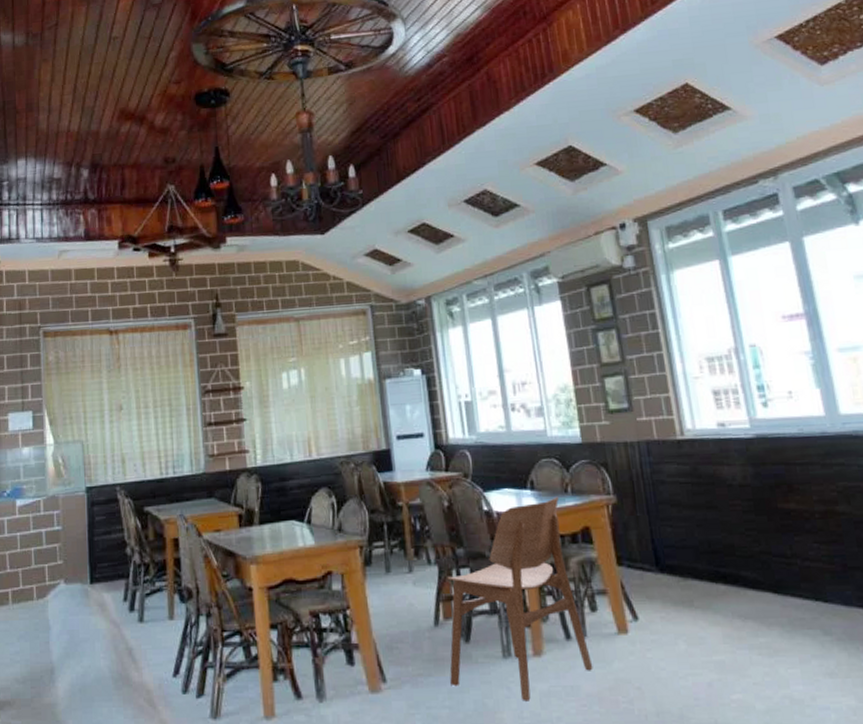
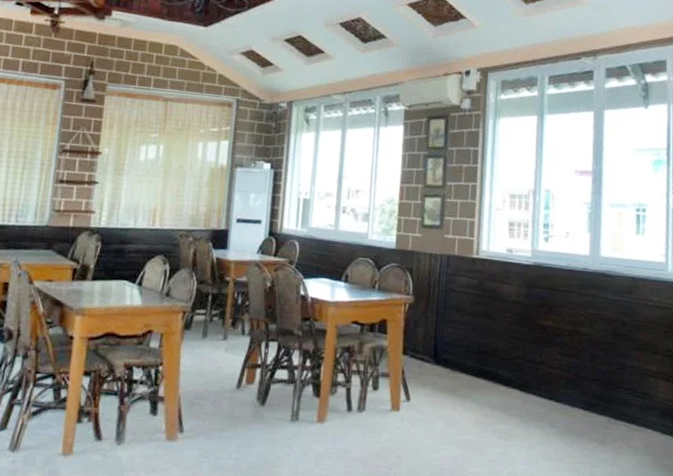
dining chair: present [447,496,593,701] -> none [240,290,367,460]

